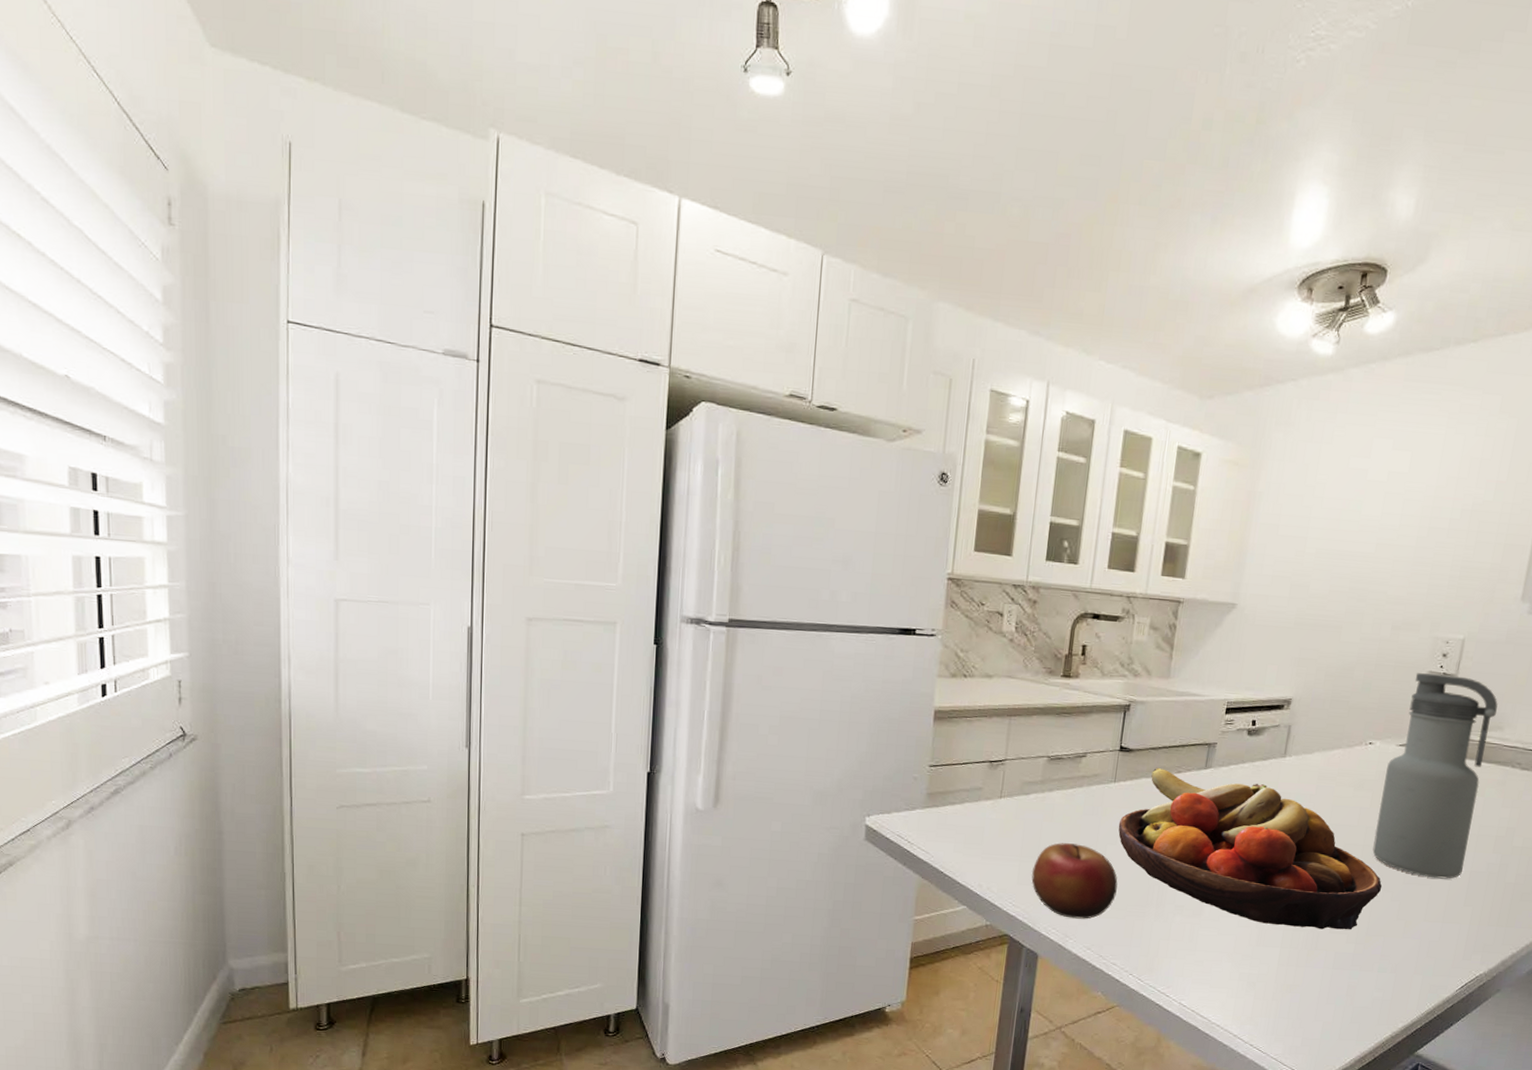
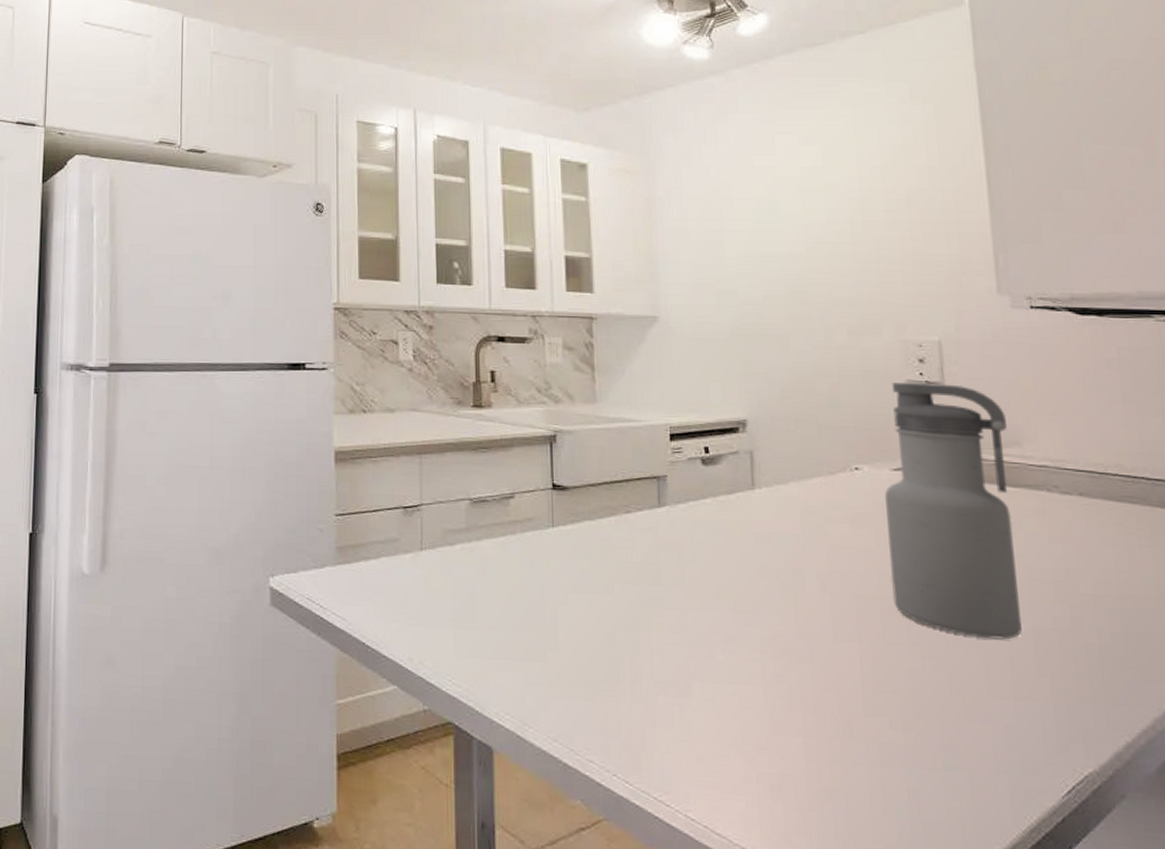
apple: present [1031,843,1118,919] -> none [469,603,578,701]
fruit bowl: present [1118,767,1382,930] -> none [566,507,920,712]

